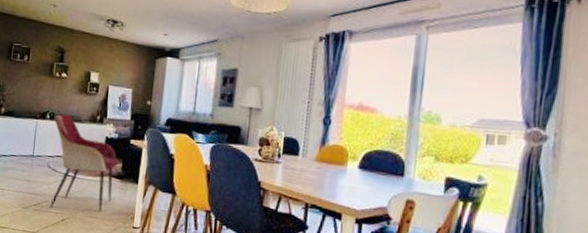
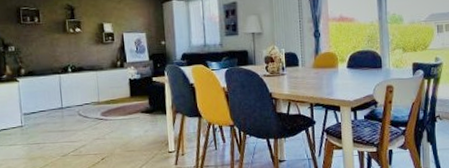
armchair: present [50,114,119,211] -> none [75,66,145,151]

